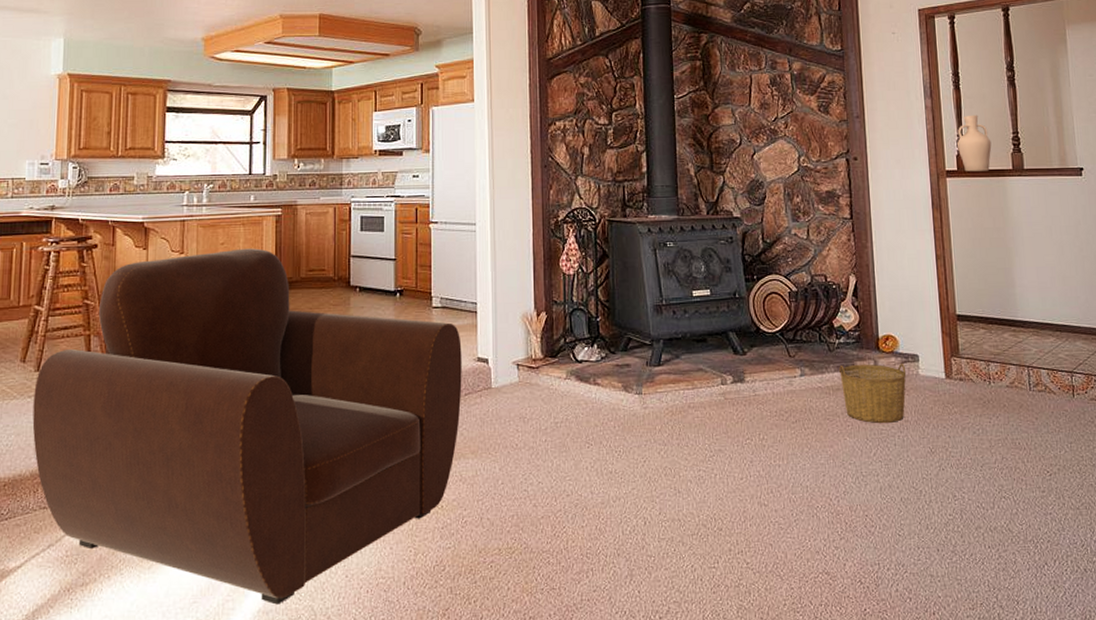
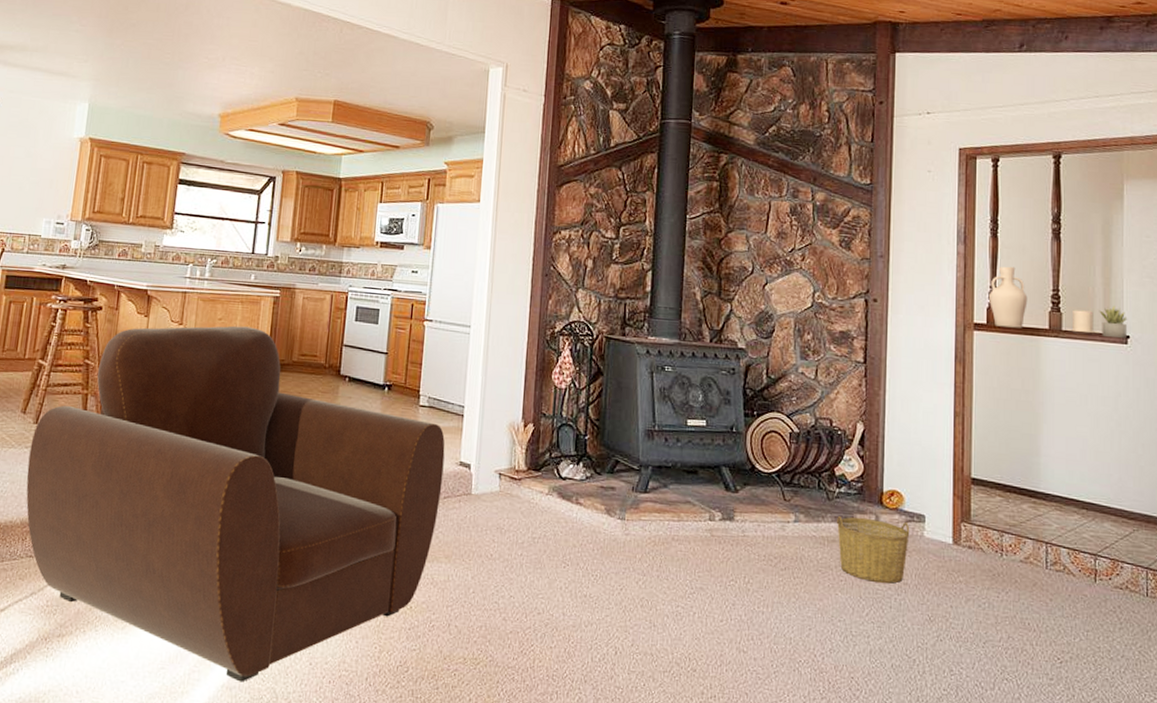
candle: none [1027,148,1056,171] -> present [1066,309,1099,335]
succulent plant: none [1055,142,1081,172] -> present [1099,306,1128,339]

